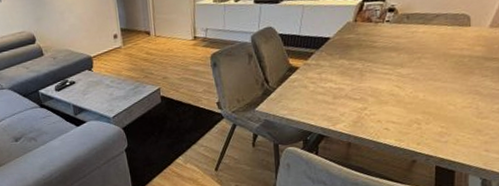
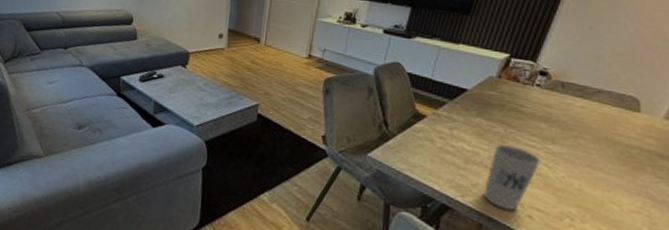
cup: none [350,76,394,128] -> present [484,144,542,211]

